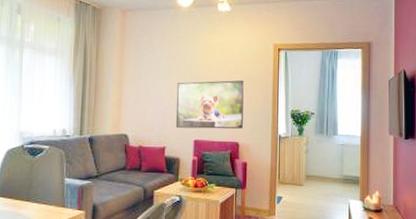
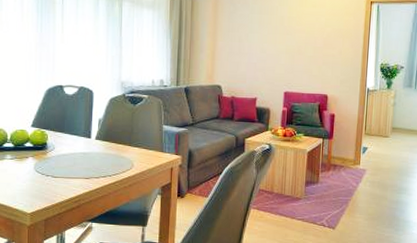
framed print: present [175,80,244,129] -> none [266,33,335,82]

